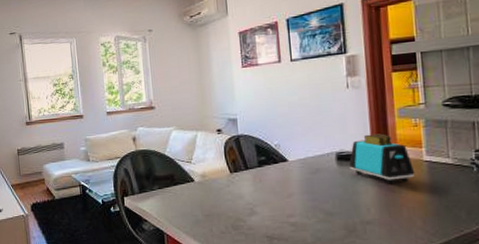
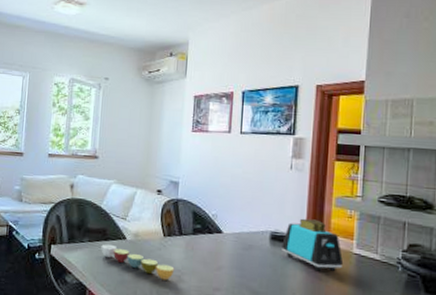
bowl: none [171,188,246,215] -> present [101,244,175,280]

